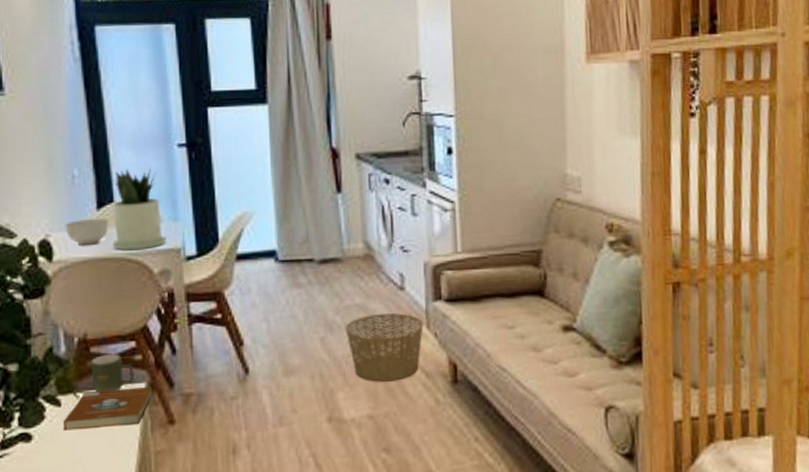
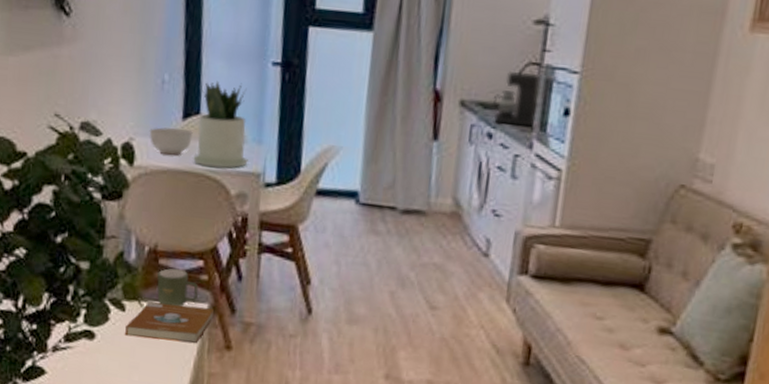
basket: present [345,312,424,382] -> none [417,276,504,352]
coffee maker: none [384,121,424,170] -> present [493,72,541,128]

